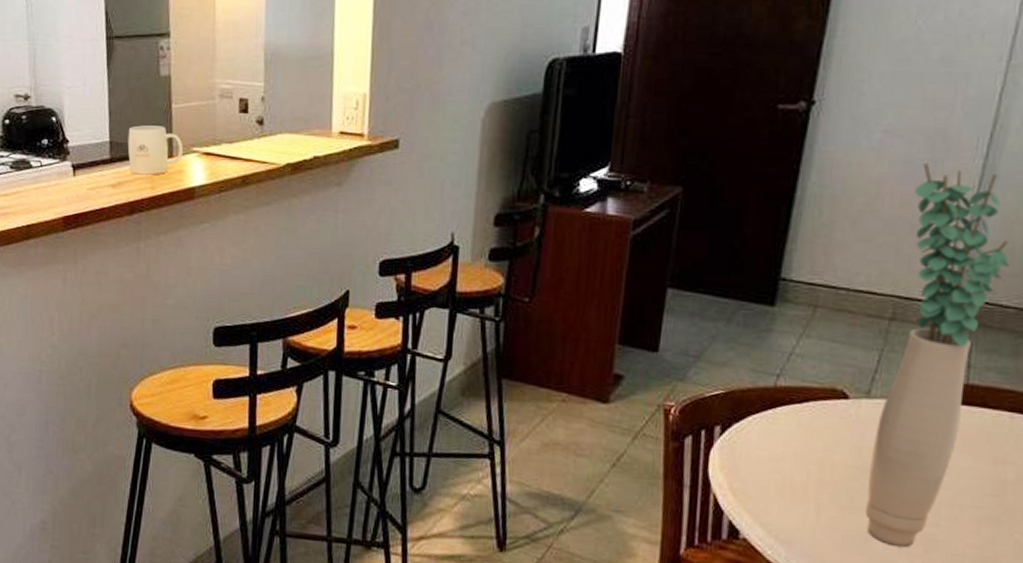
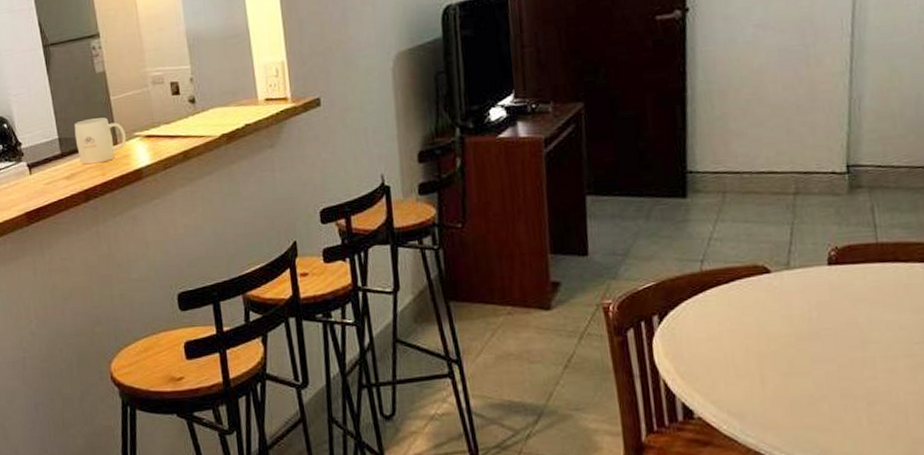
vase: present [865,163,1011,547] -> none [793,48,894,403]

